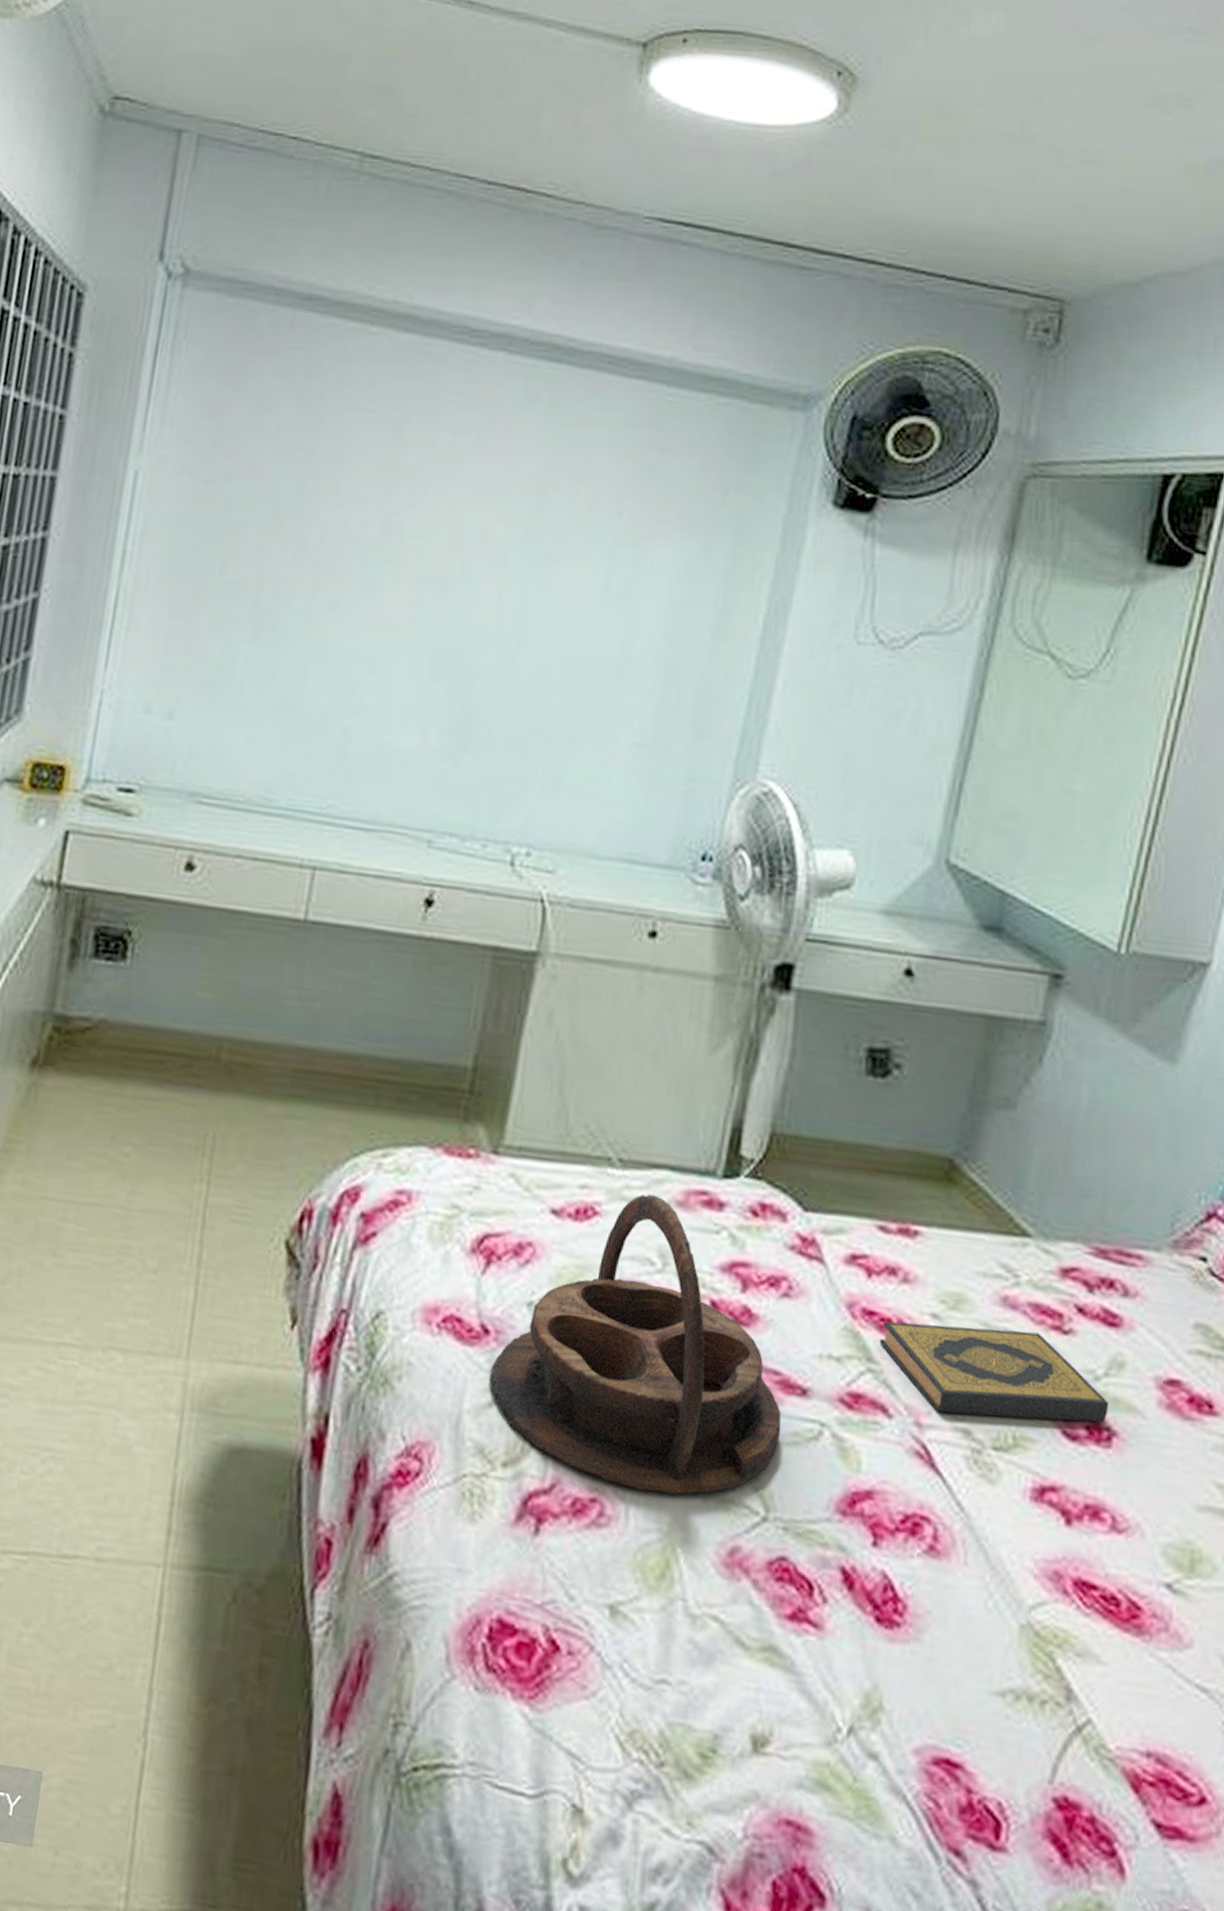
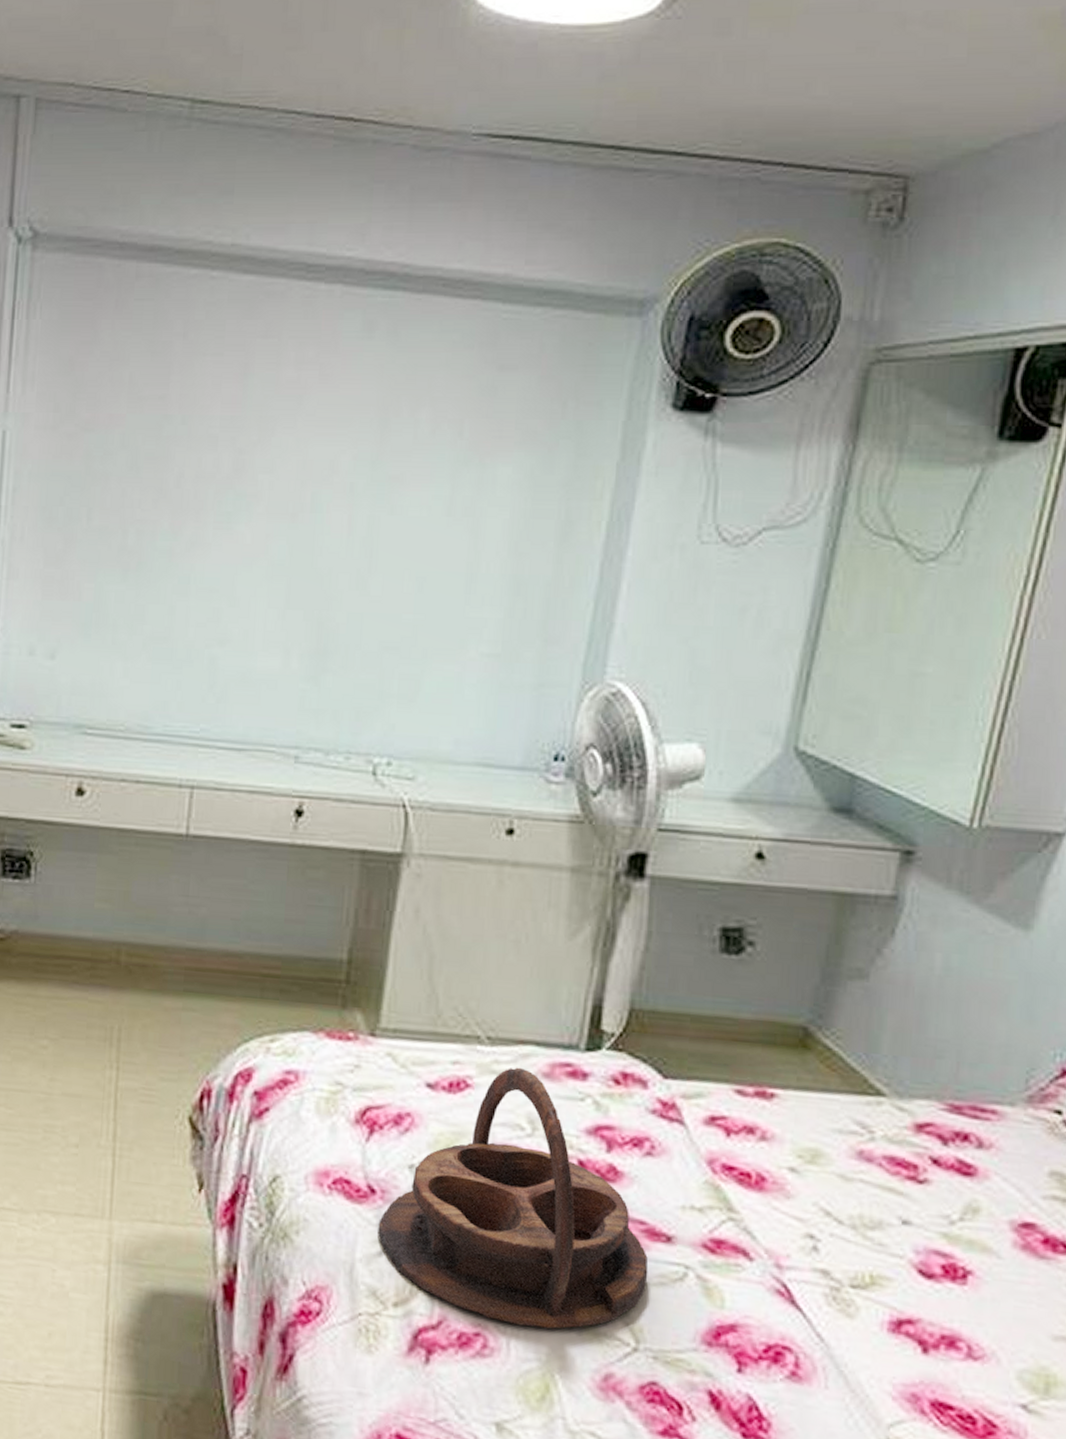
hardback book: present [879,1320,1110,1422] -> none [739,1175,965,1262]

